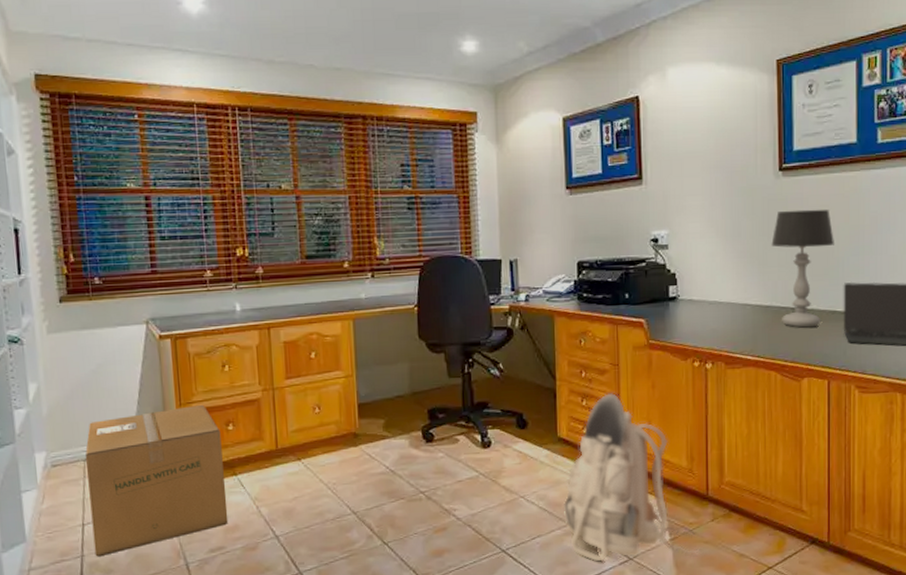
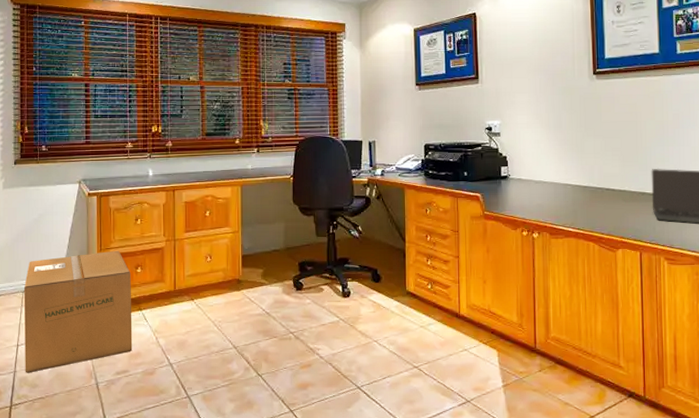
backpack: present [562,393,700,561] -> none [410,255,529,401]
table lamp: present [771,209,834,328] -> none [588,106,642,206]

